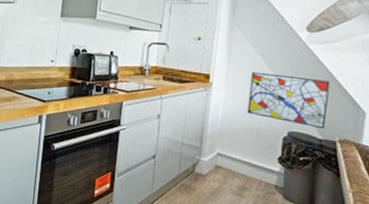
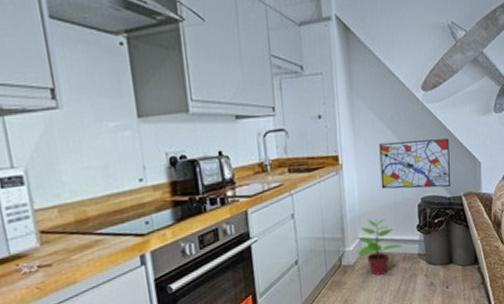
potted plant: none [212,137,259,194] -> present [357,218,402,275]

